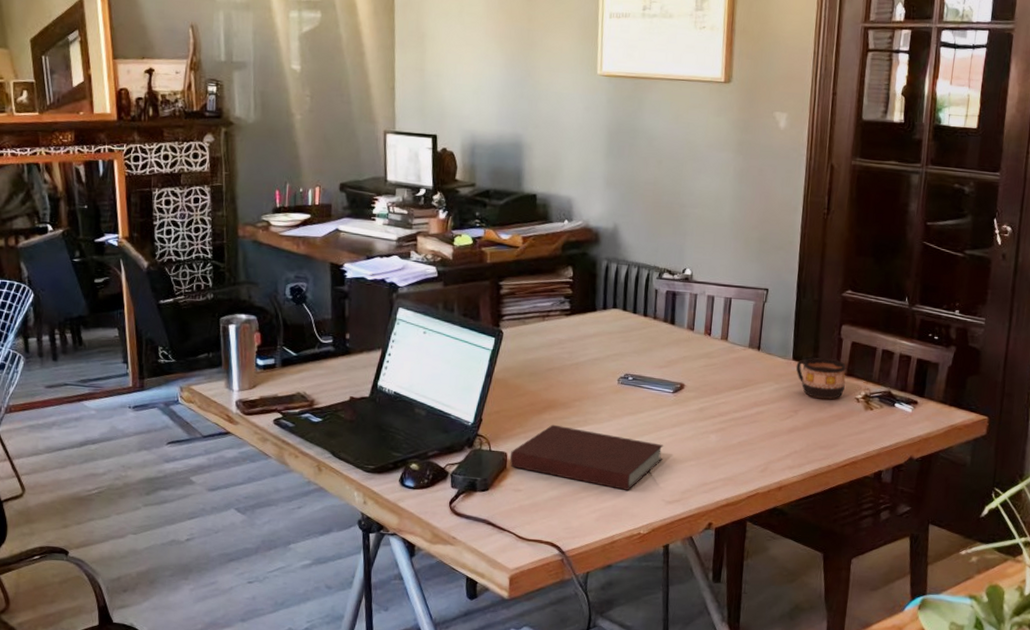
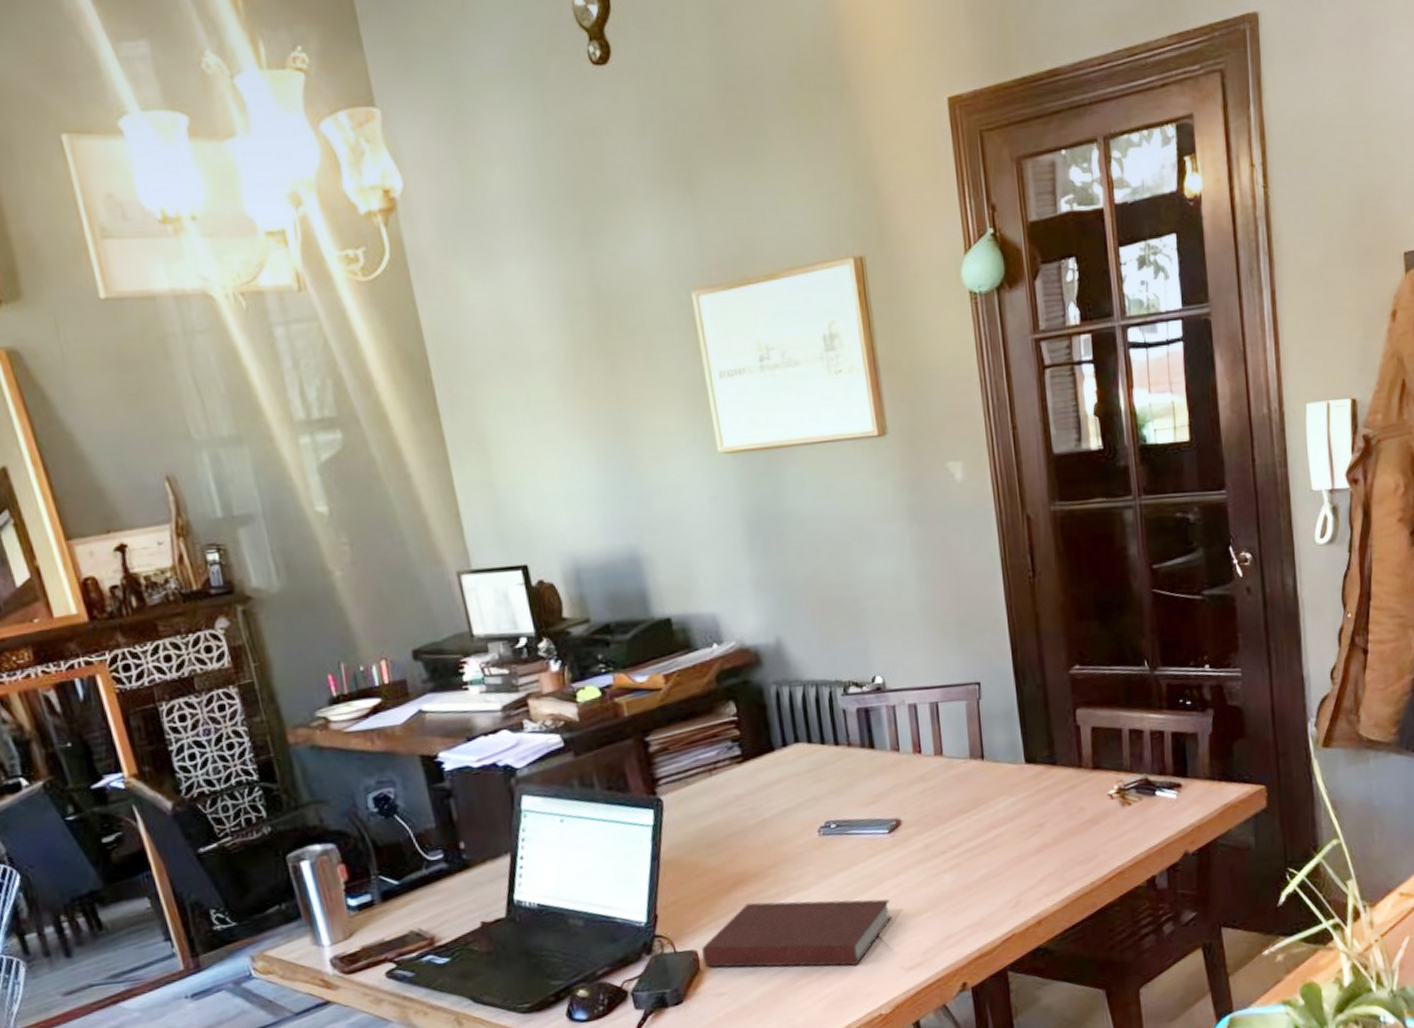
cup: present [796,358,846,400] -> none [1030,752,1093,805]

